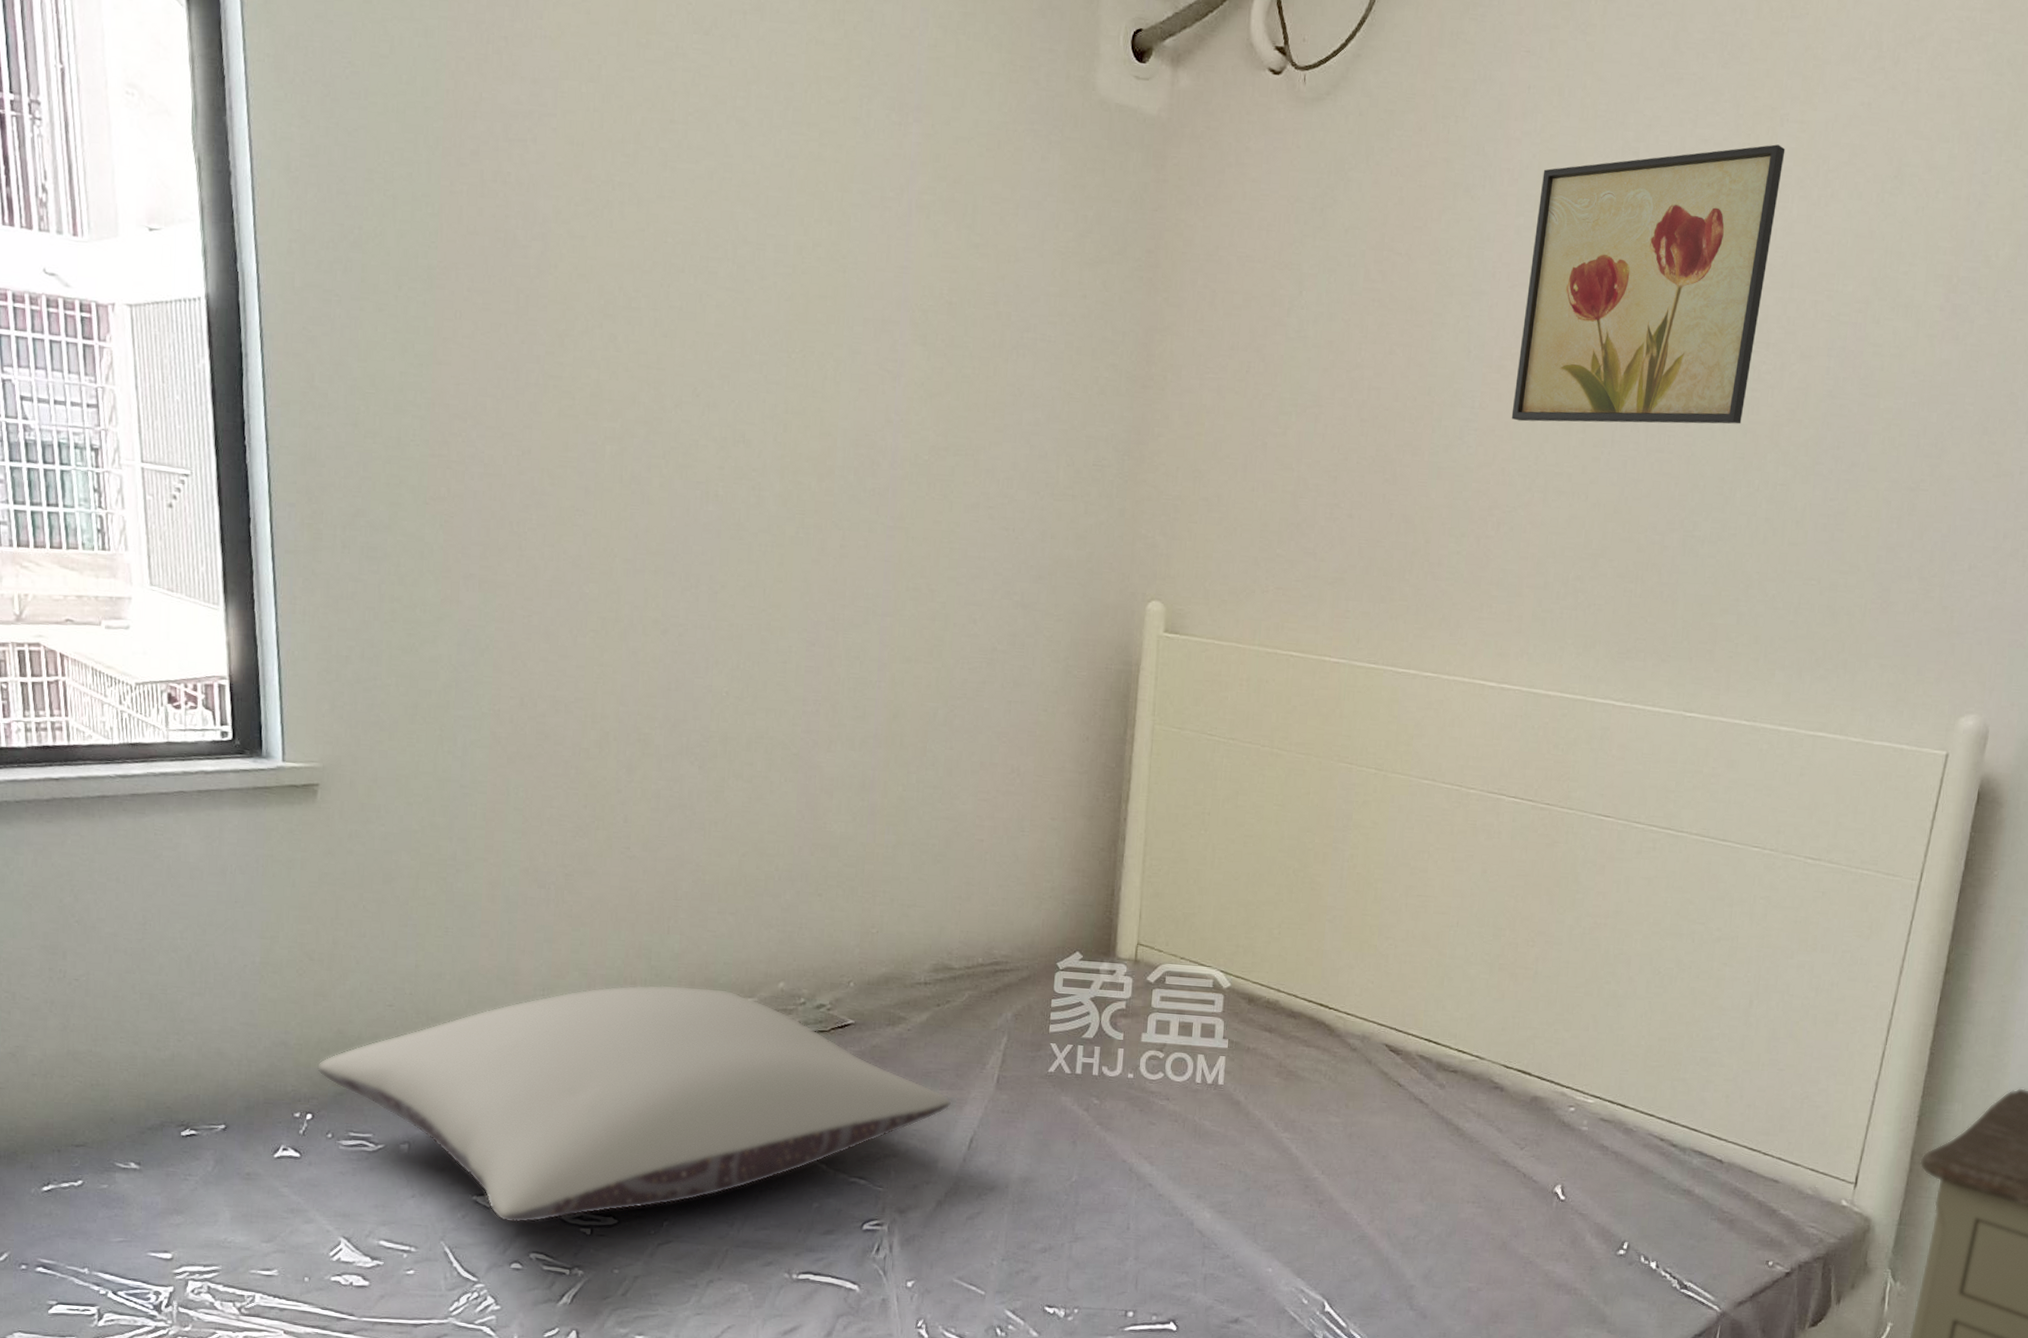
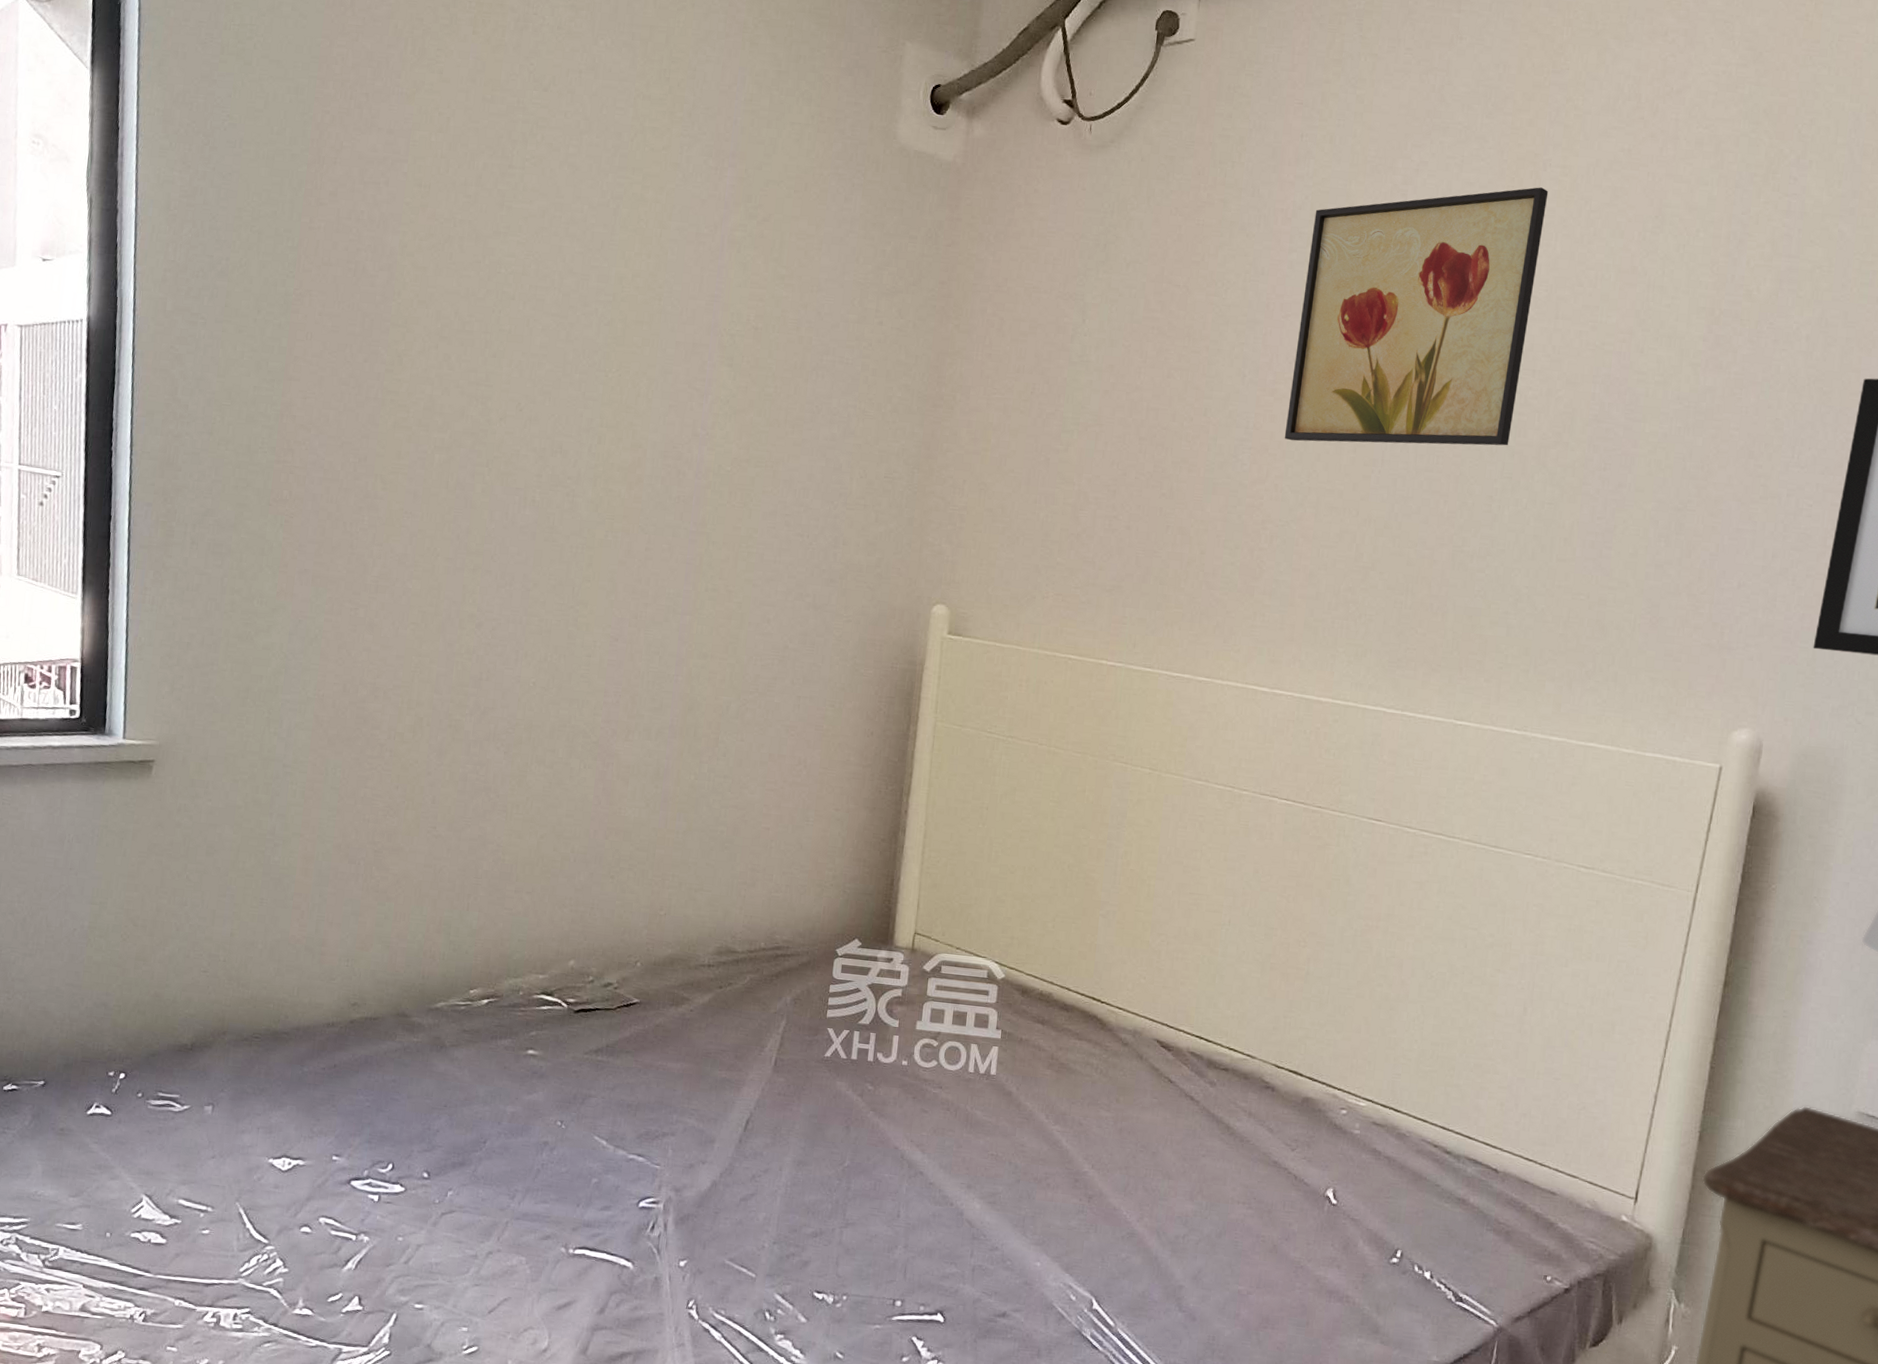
pillow: present [316,984,952,1224] -> none [132,958,730,1188]

